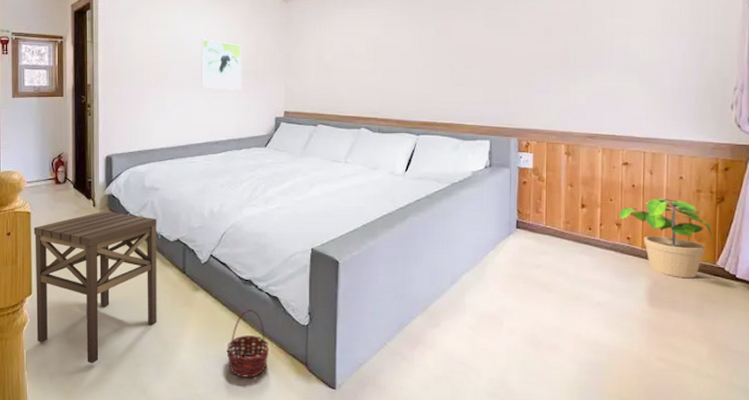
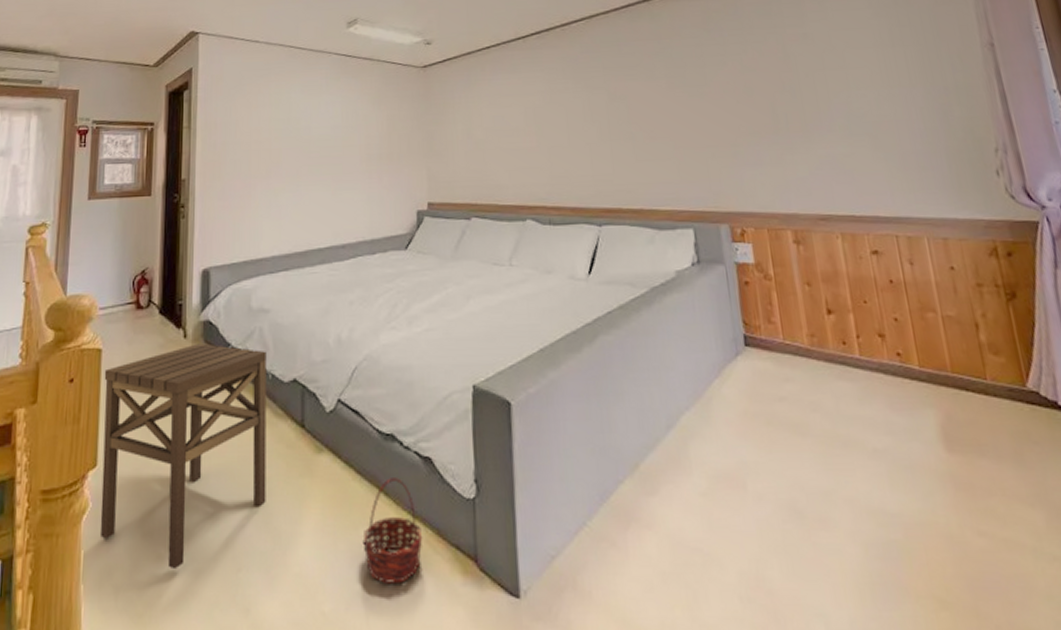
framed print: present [201,39,241,90] -> none [322,118,373,179]
potted plant: present [619,198,713,279] -> none [879,296,1014,409]

